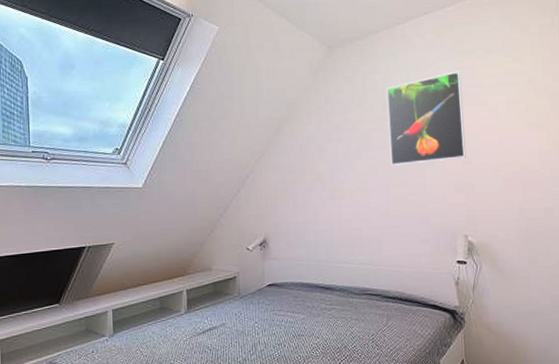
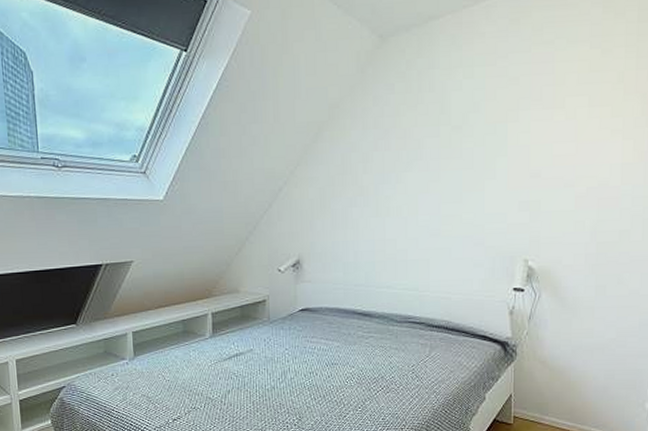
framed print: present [386,71,466,166] -> none [445,65,536,179]

